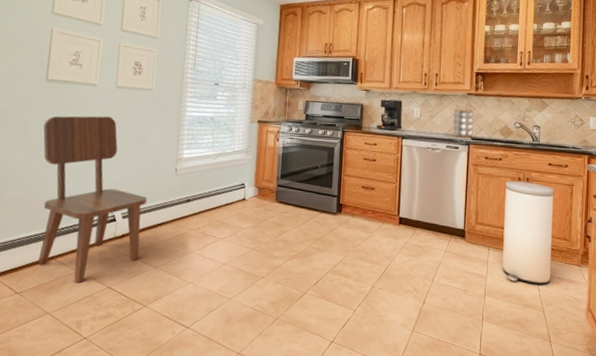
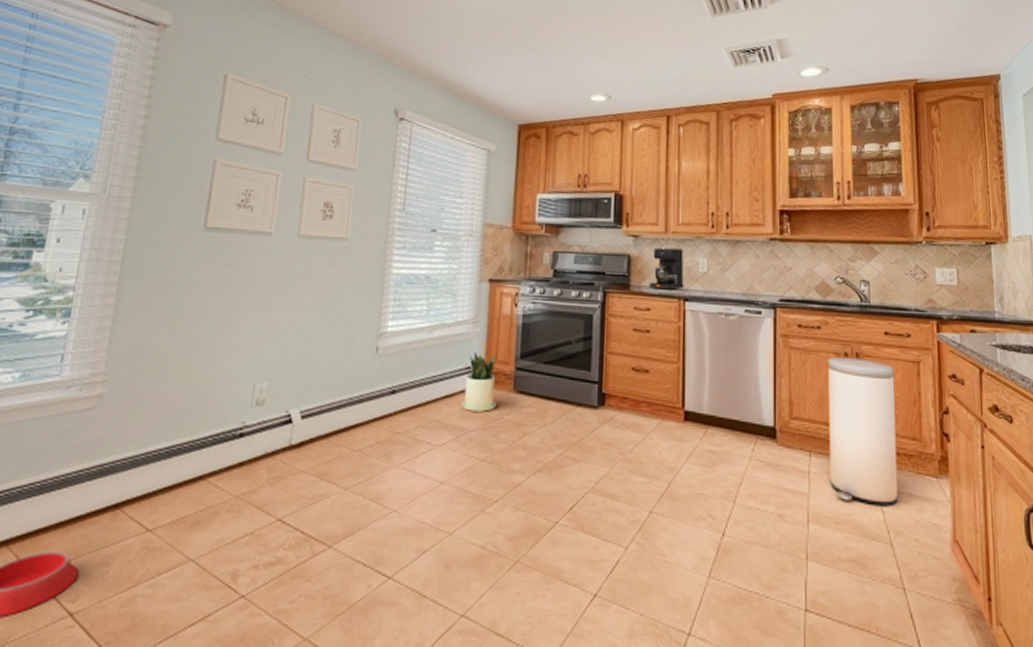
dining chair: present [38,116,147,284] -> none [180,276,336,515]
planter: none [237,172,264,216] -> present [460,351,498,412]
spice rack: present [452,104,474,140] -> none [751,253,780,301]

